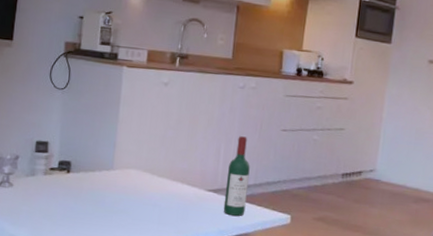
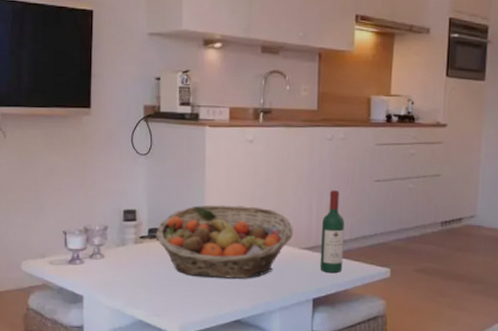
fruit basket: none [65,141,200,216] -> present [155,205,293,279]

